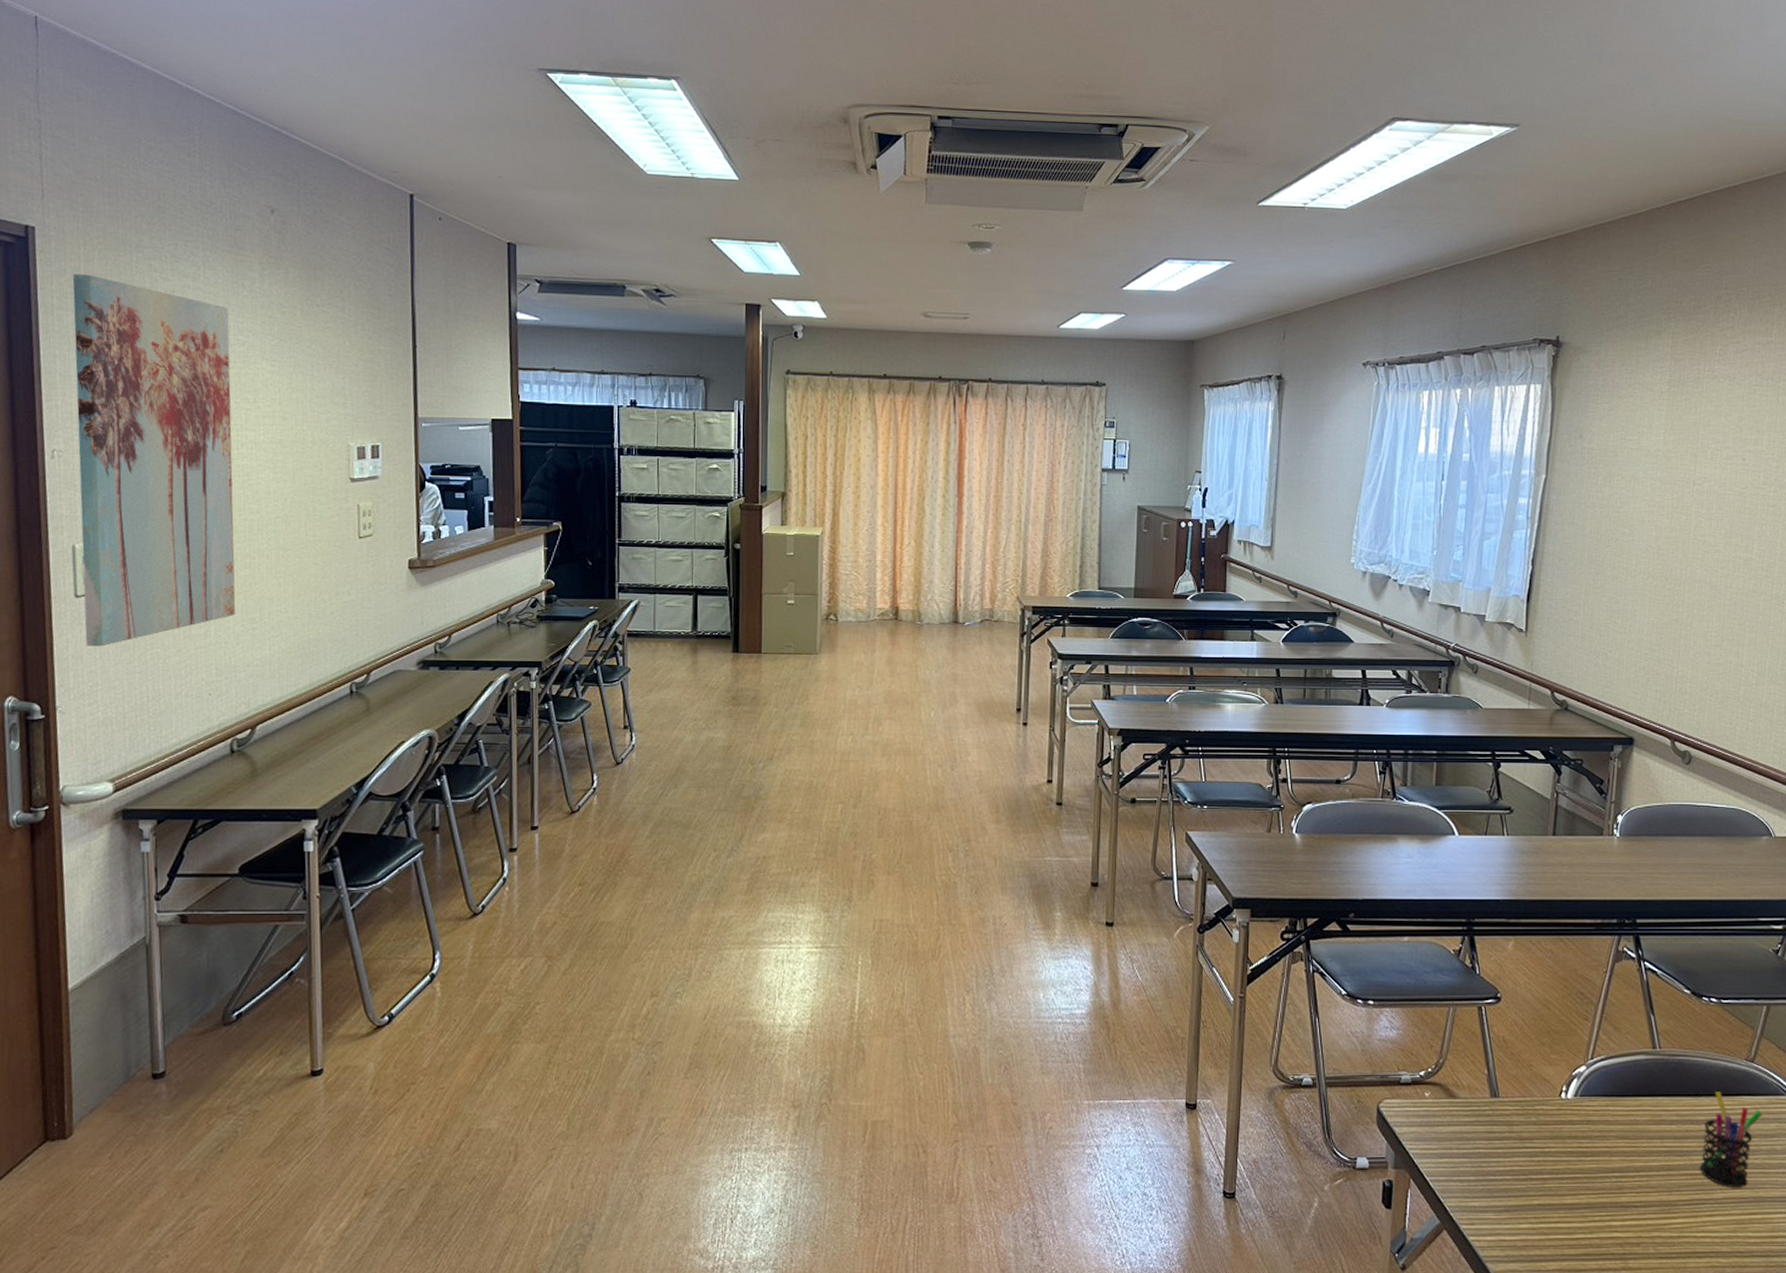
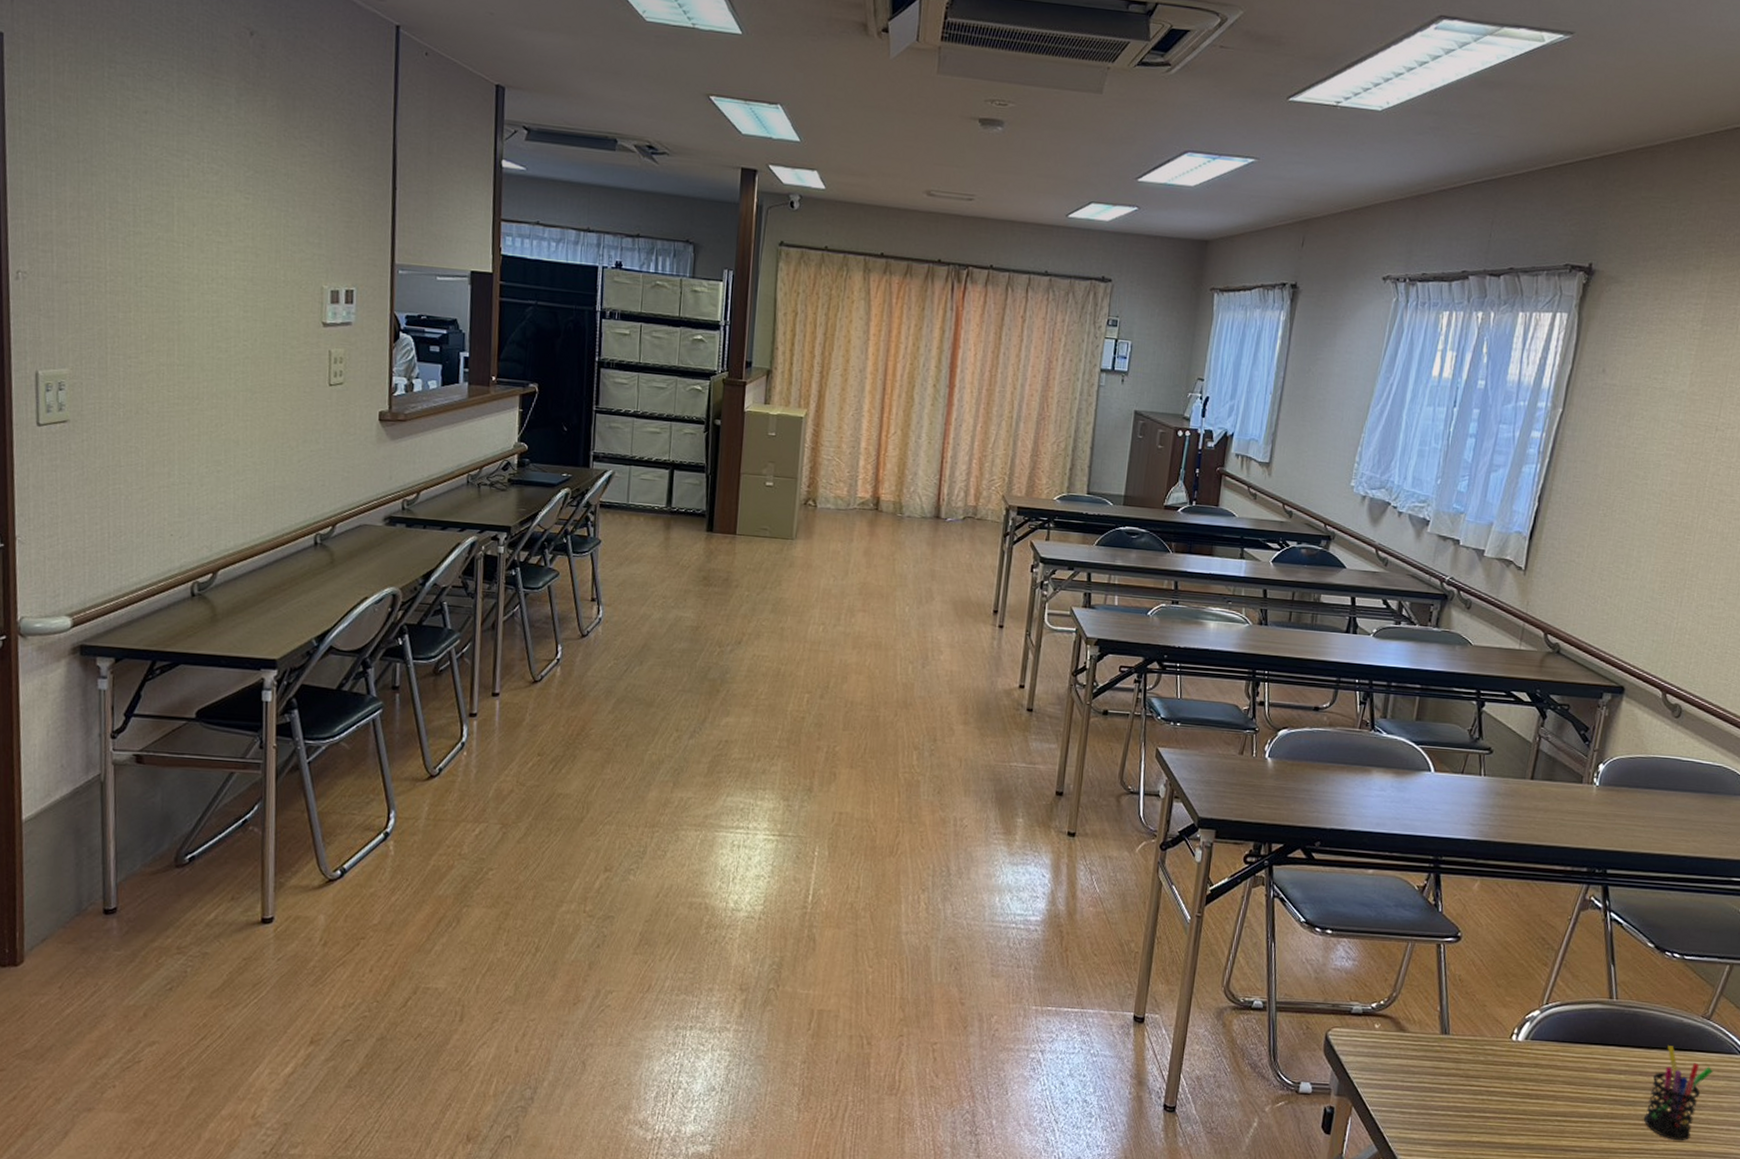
wall art: present [72,274,236,647] -> none [41,86,203,478]

